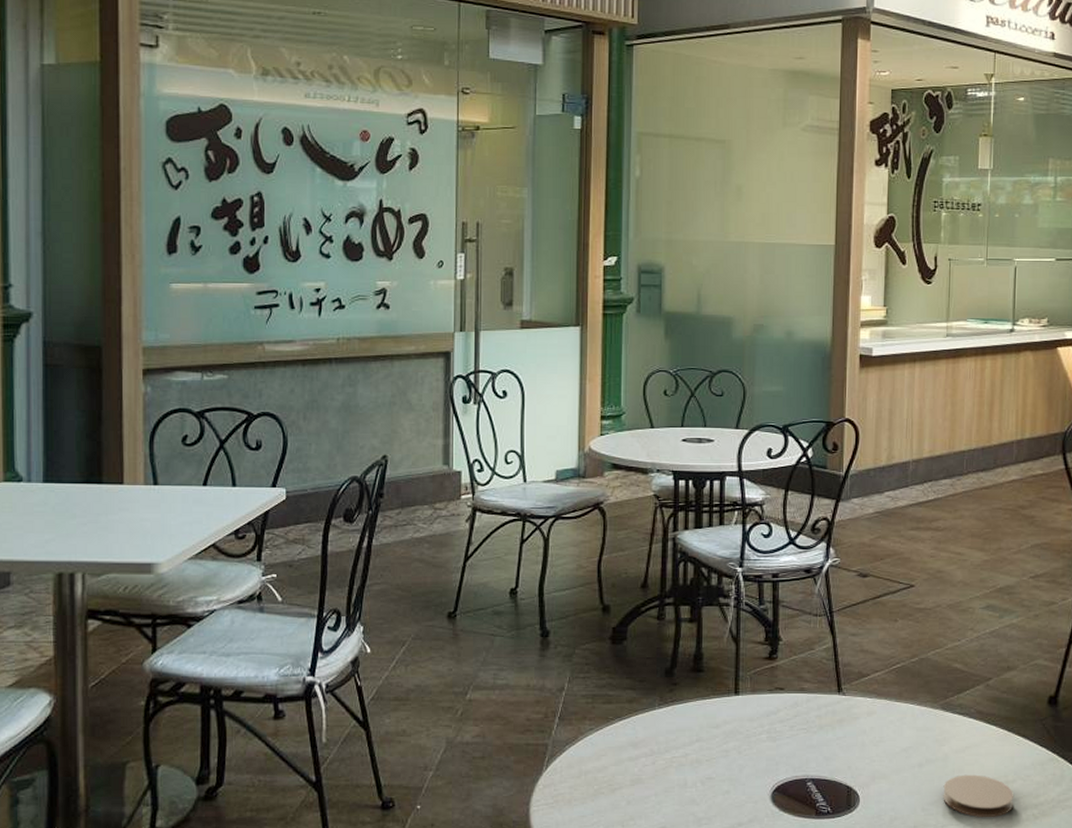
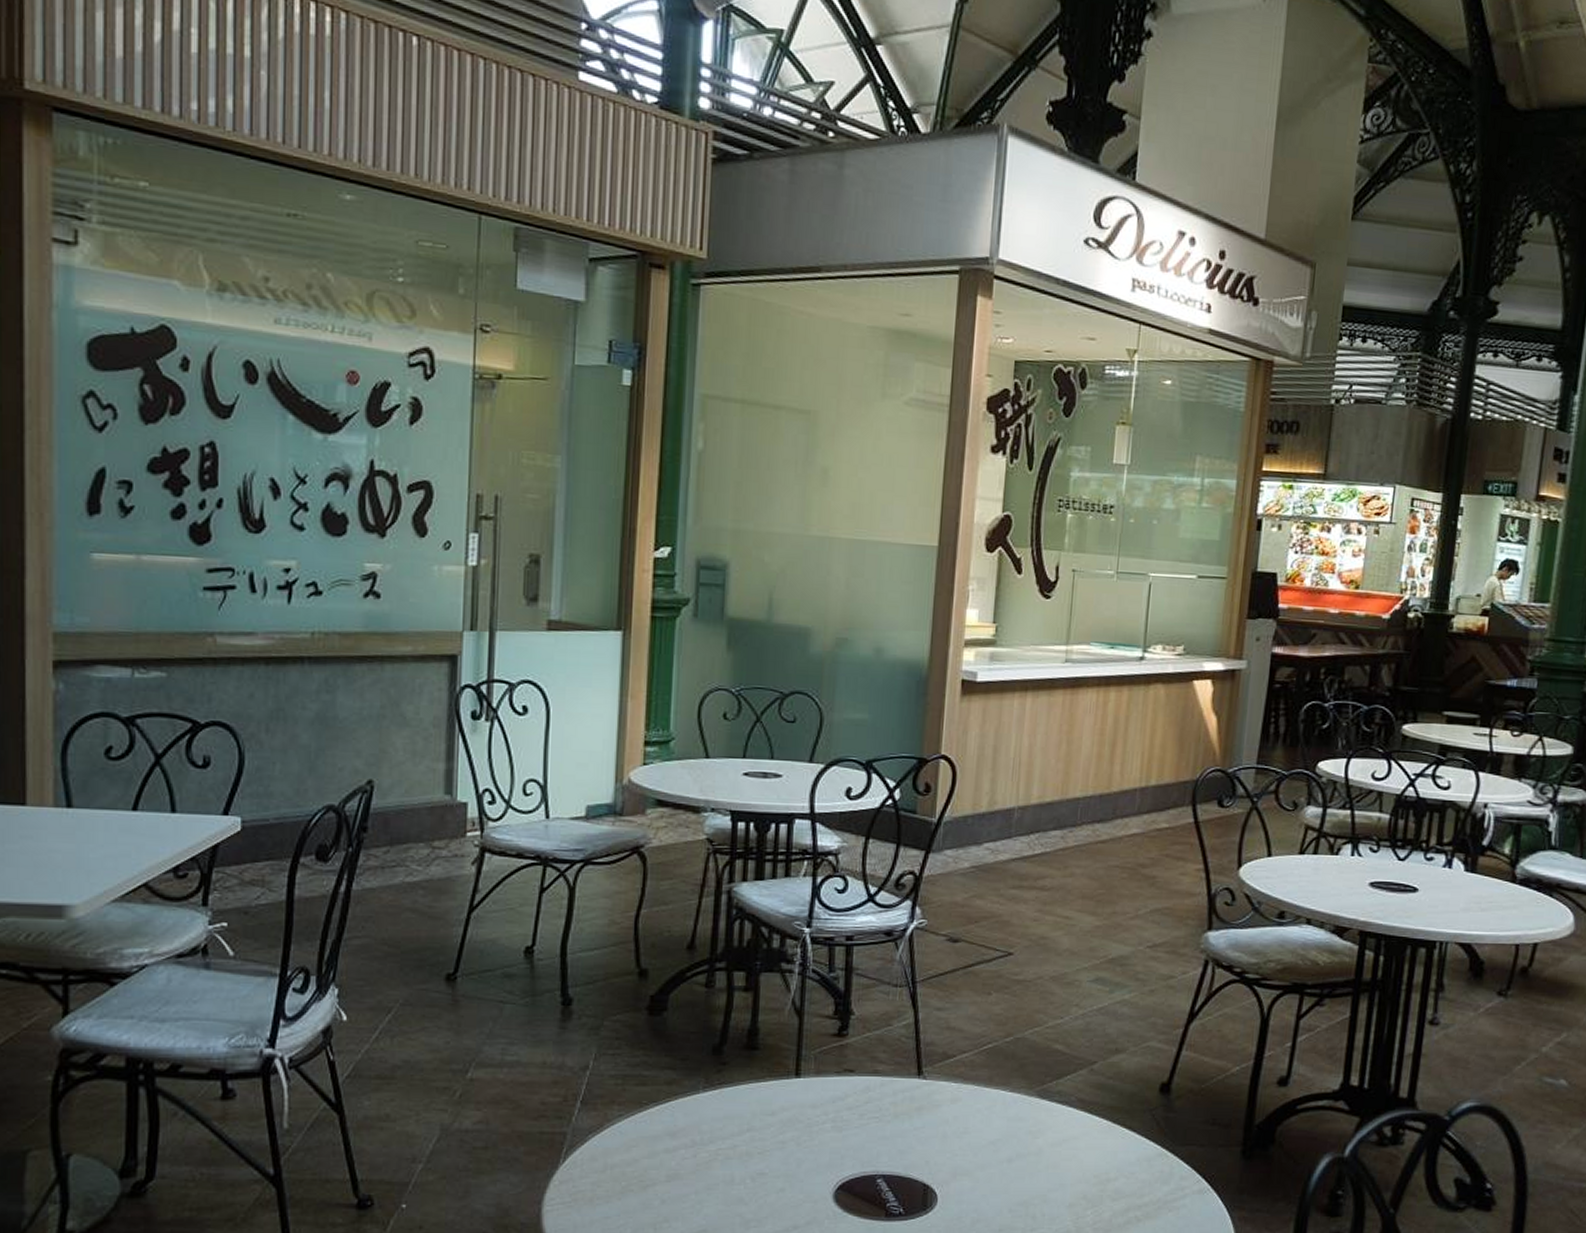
coaster: present [943,774,1014,818] -> none [1034,1171,1116,1221]

